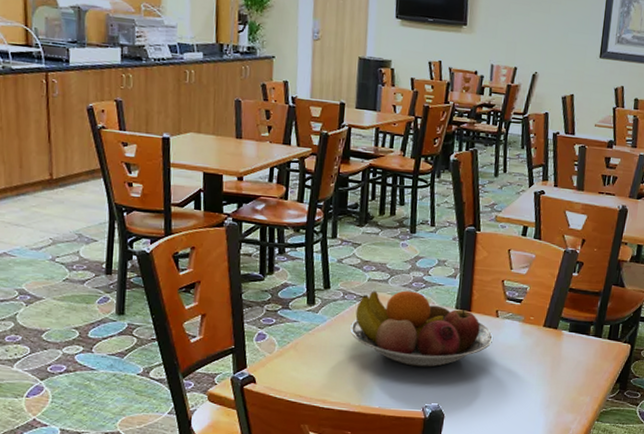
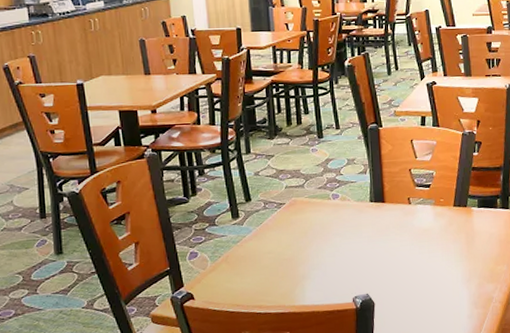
fruit bowl: present [350,290,494,367] -> none [275,191,410,262]

